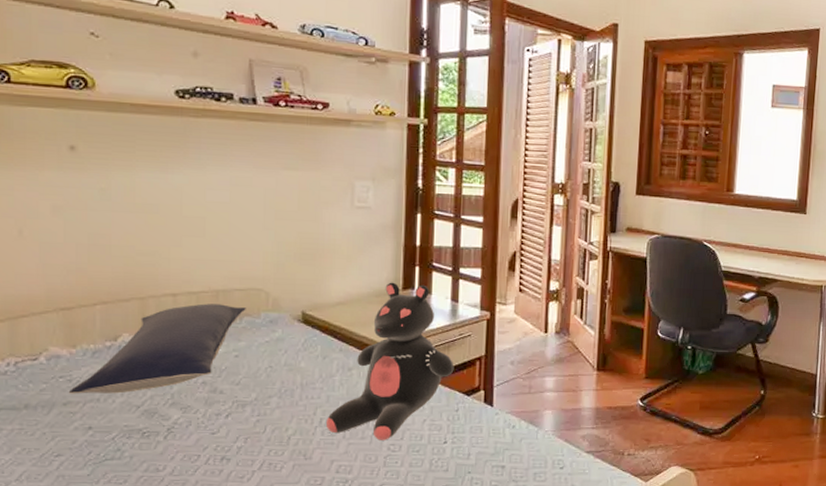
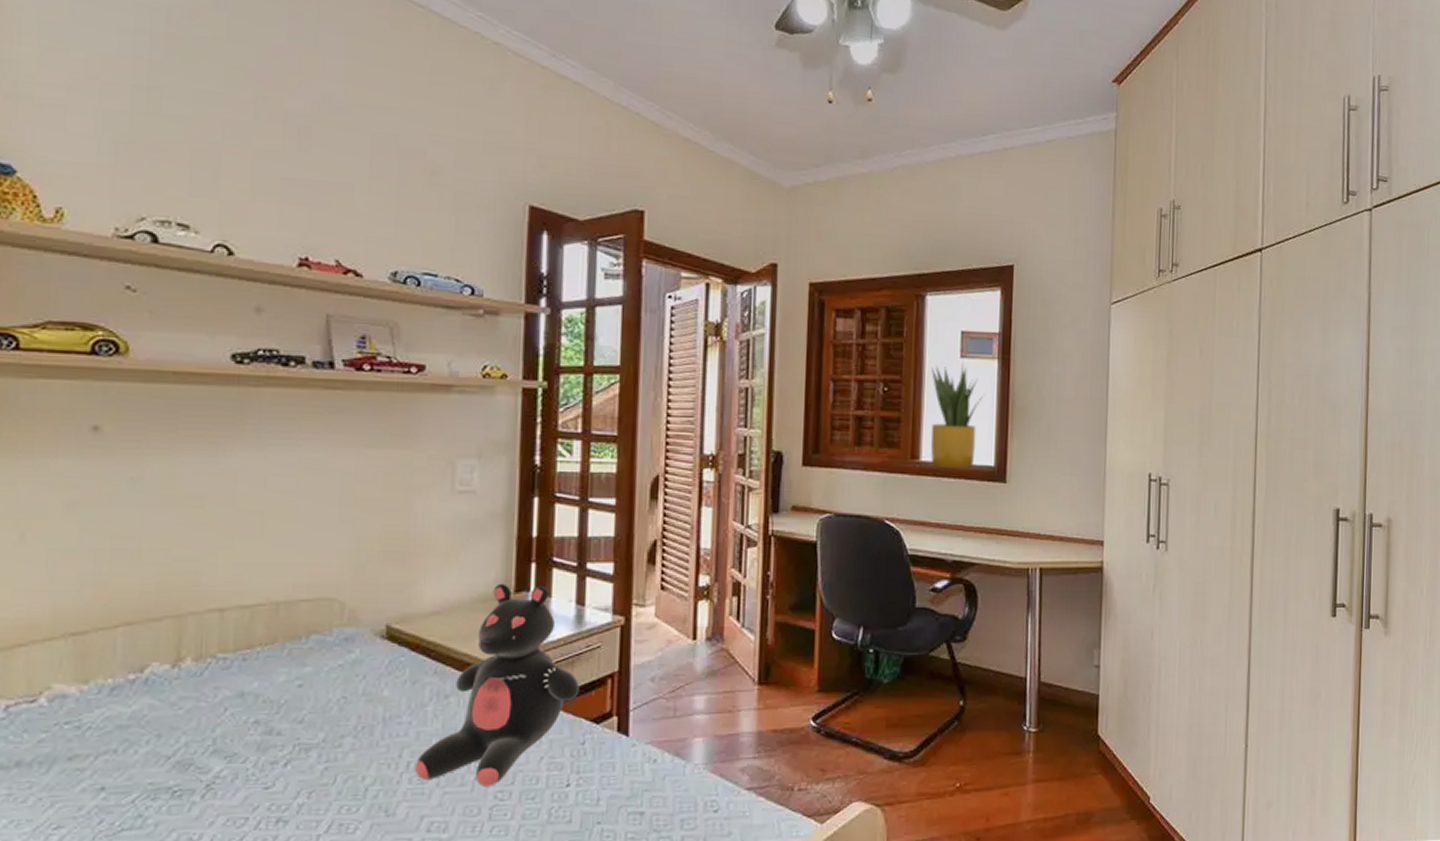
pillow: present [68,303,246,394] -> none [75,620,314,745]
planter: none [743,112,790,202] -> present [930,363,983,470]

